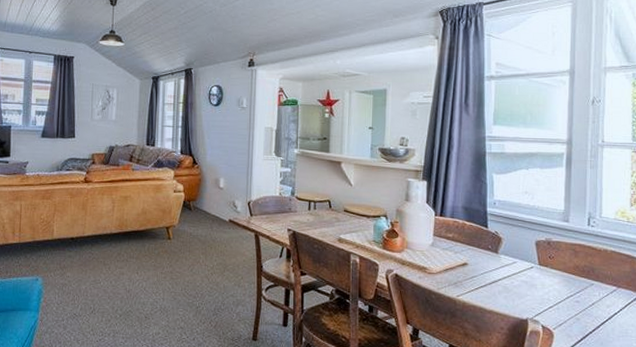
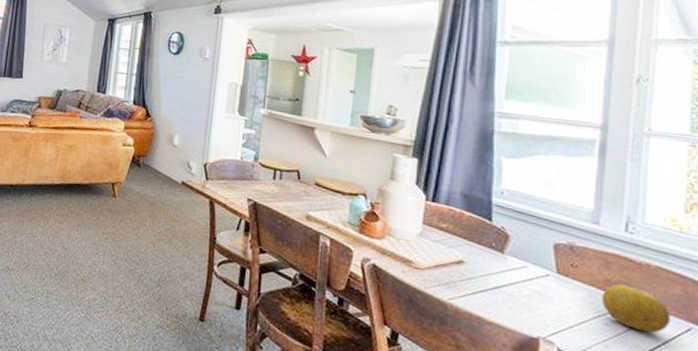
fruit: none [572,268,623,304] -> present [601,284,671,333]

